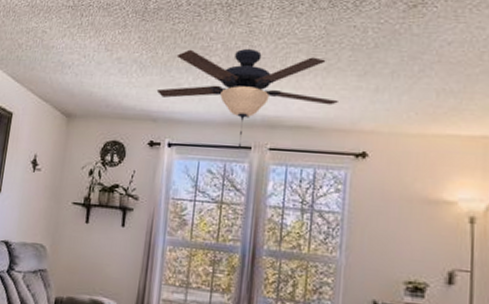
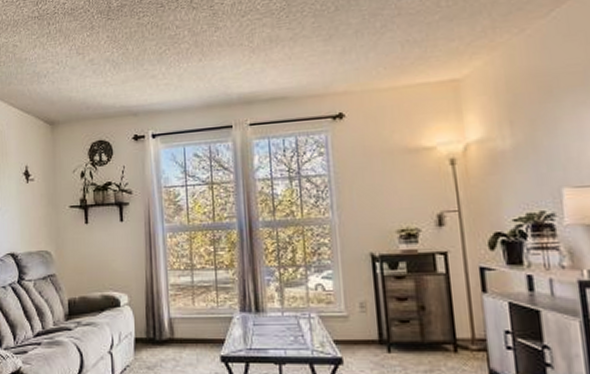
ceiling fan: present [156,49,338,148] -> none [132,29,308,128]

